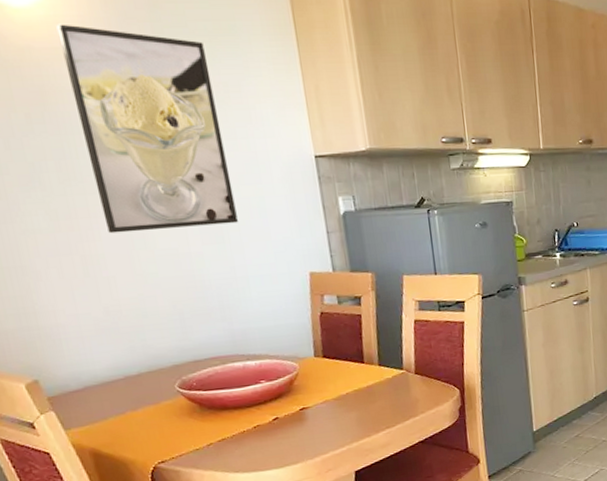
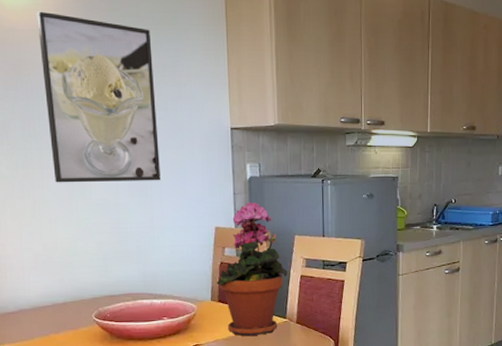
potted plant: none [318,240,400,394] -> present [216,201,288,337]

